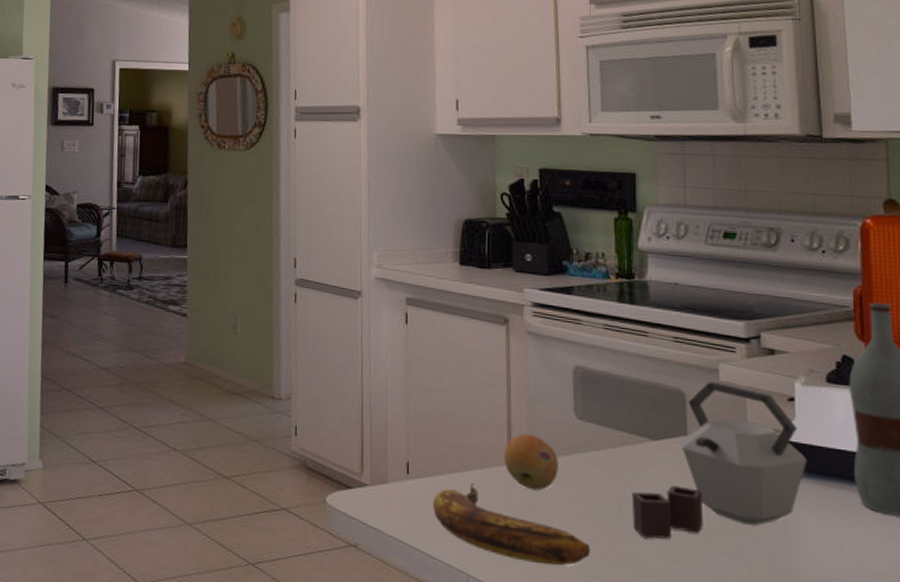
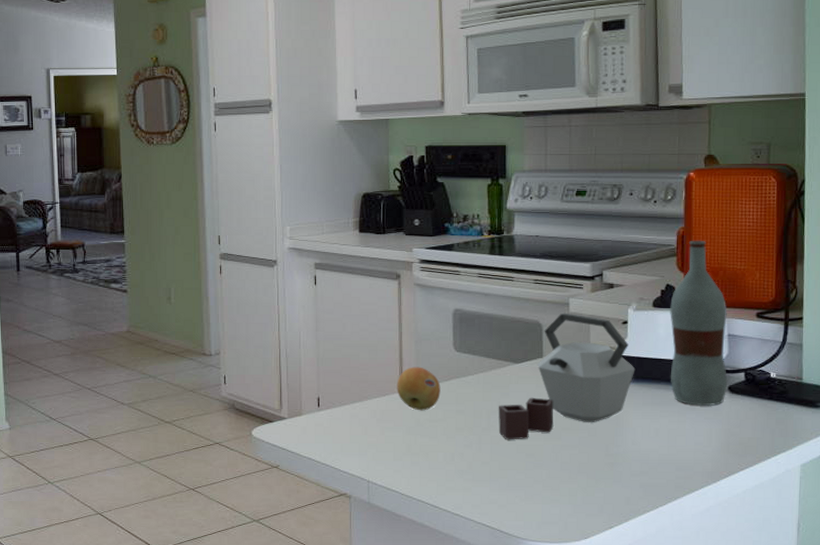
banana: present [432,483,591,566] -> none [339,410,466,468]

